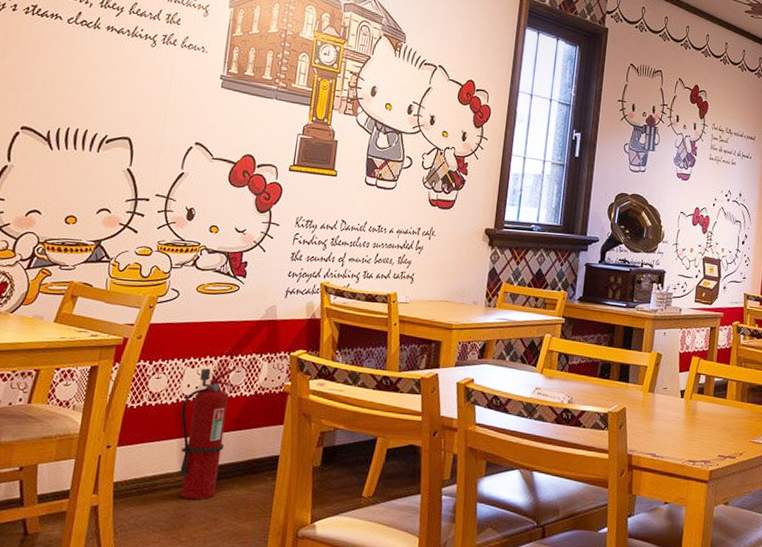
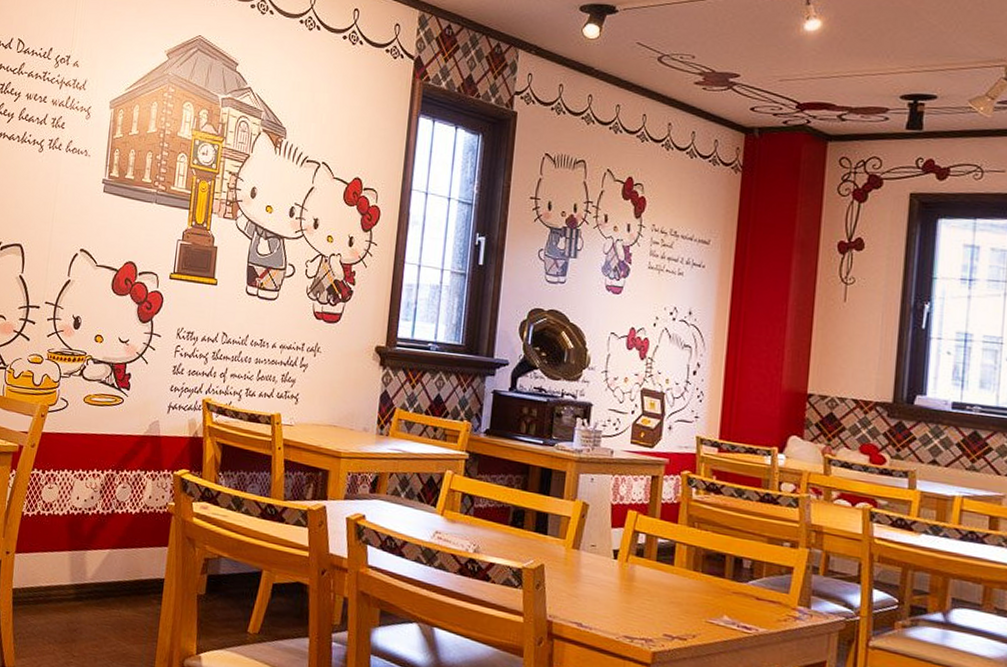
fire extinguisher: present [179,368,238,500] -> none [71,481,123,616]

